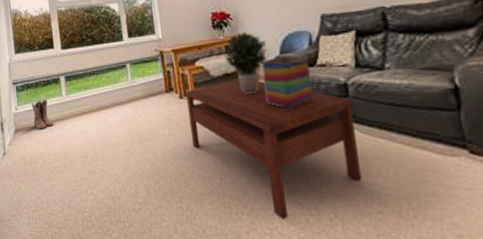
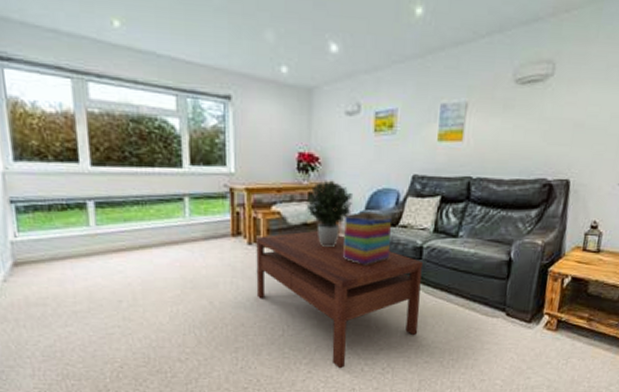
boots: present [31,99,53,130] -> none [40,227,74,266]

